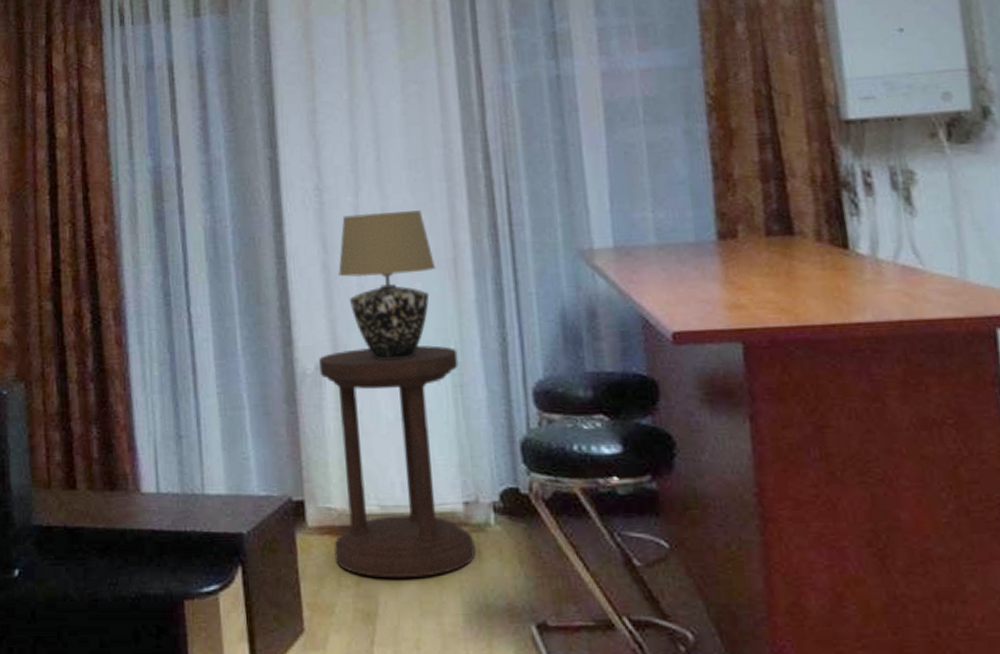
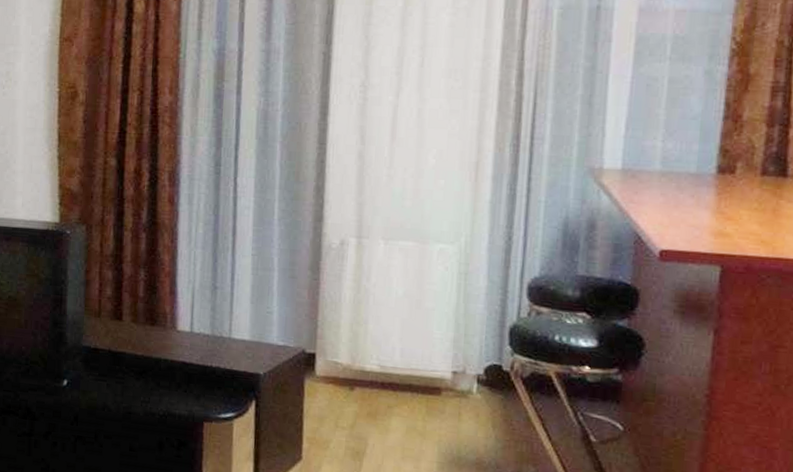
side table: present [319,345,477,579] -> none [335,231,467,429]
table lamp: present [338,210,436,361] -> none [372,112,460,245]

